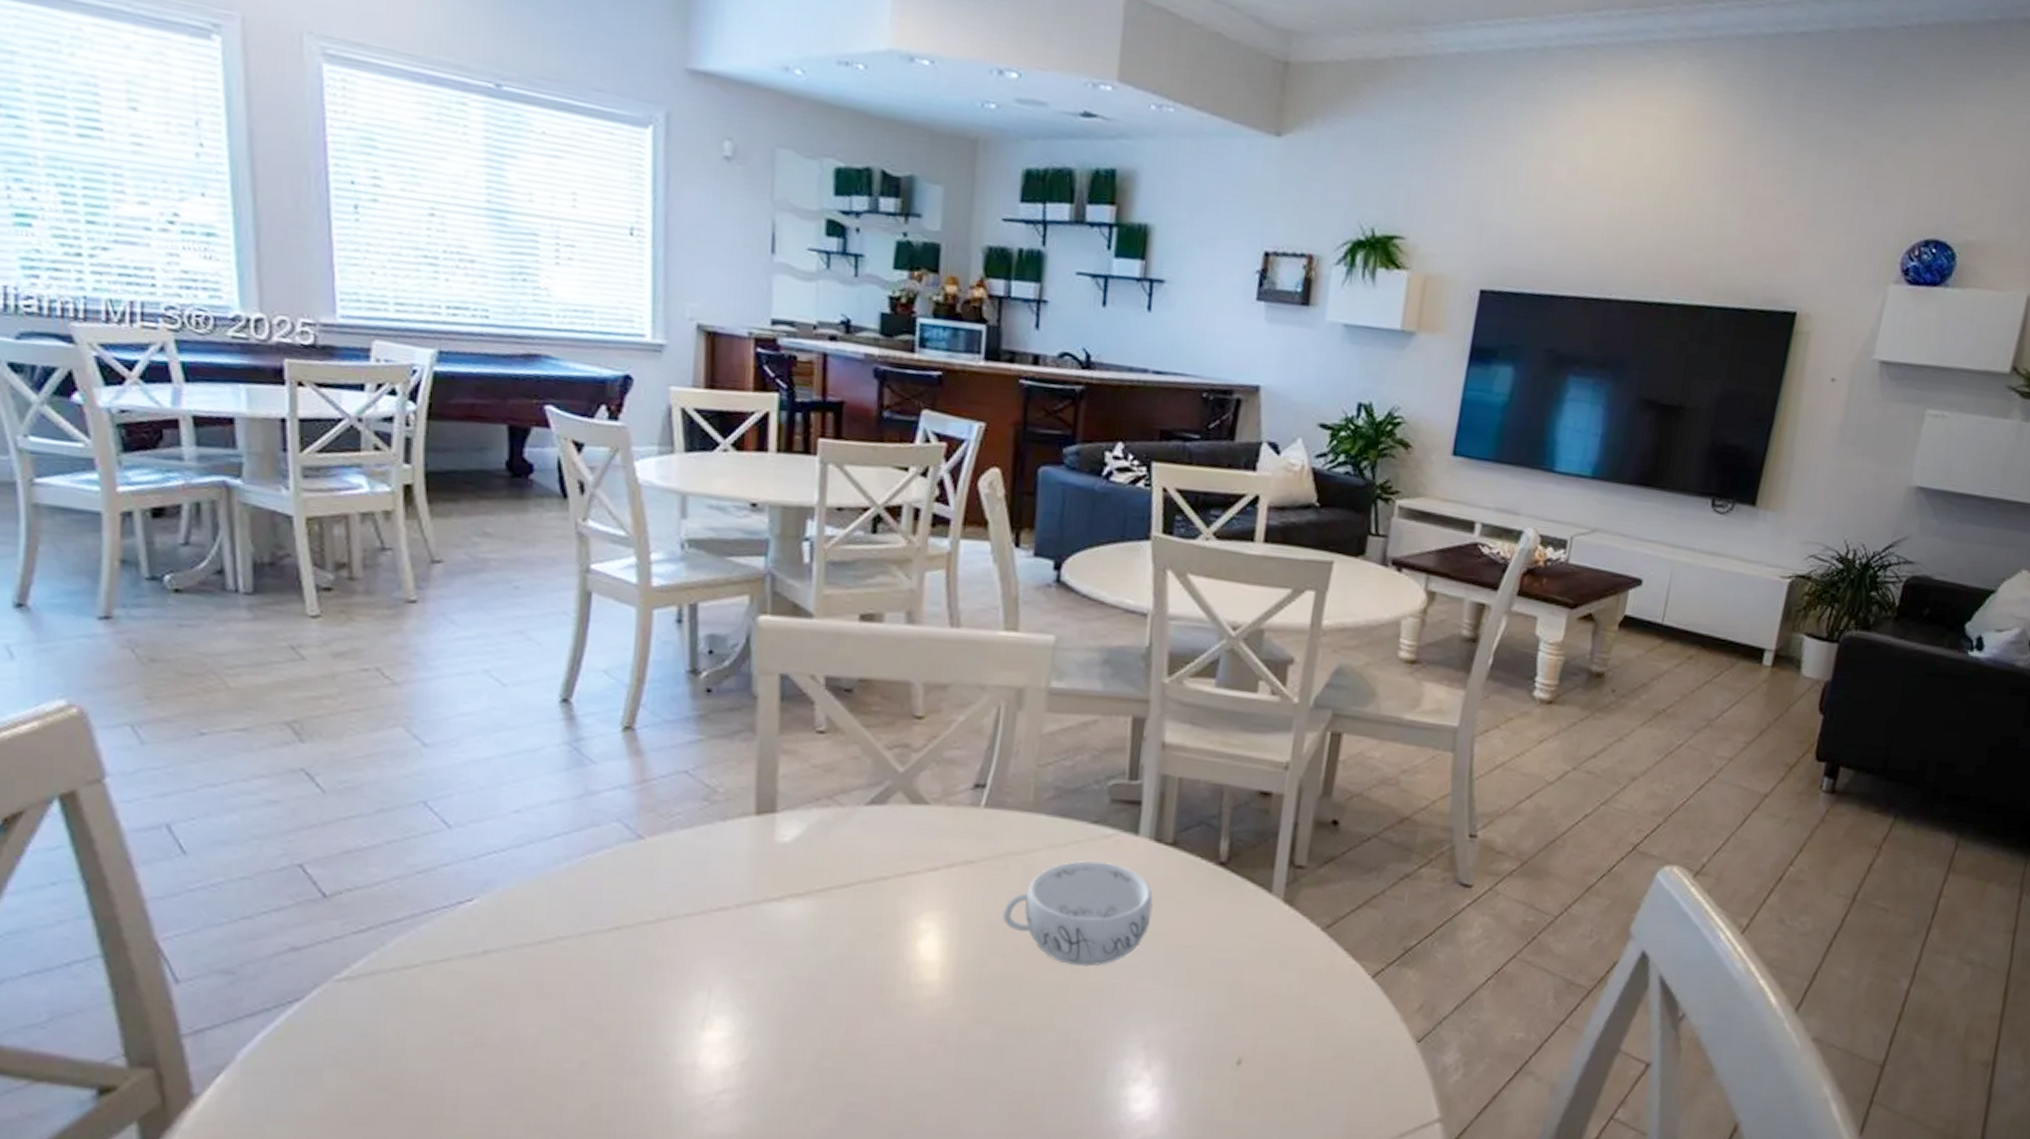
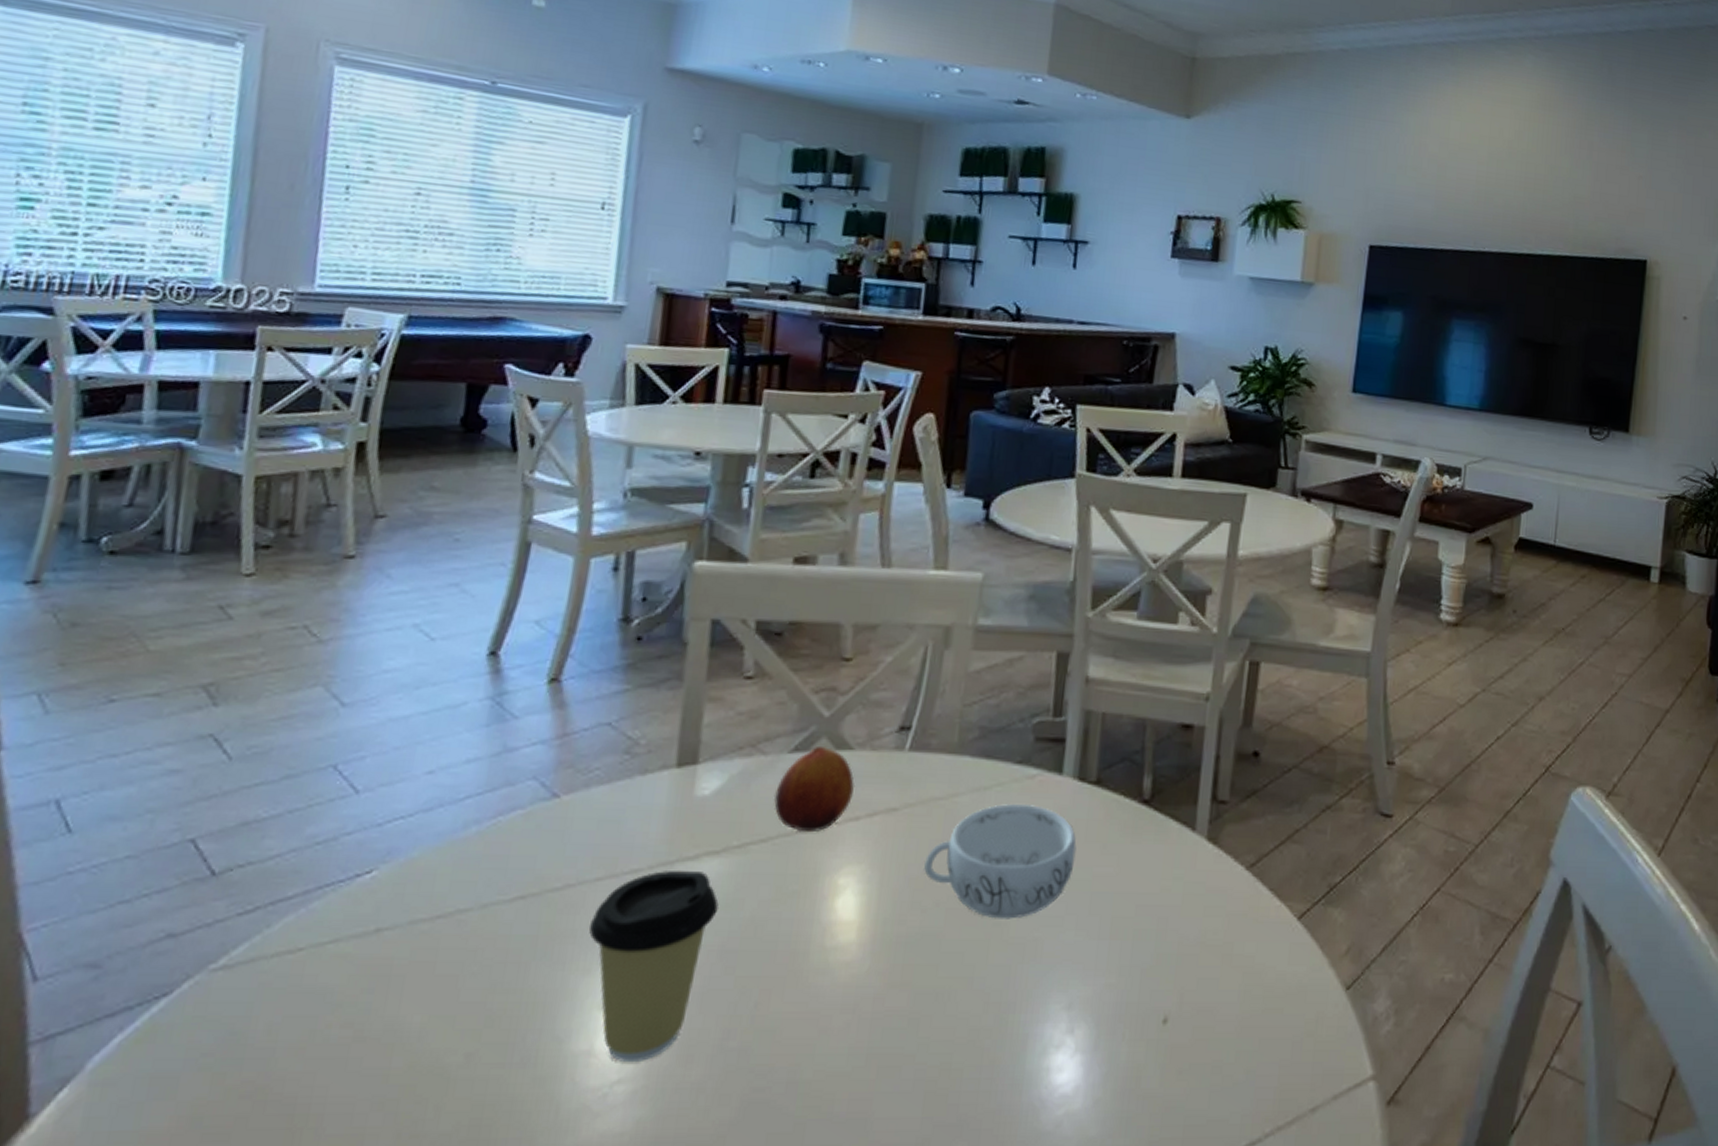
coffee cup: none [683,909,807,1076] -> present [588,871,720,1063]
fruit: none [852,800,933,880] -> present [773,747,856,833]

